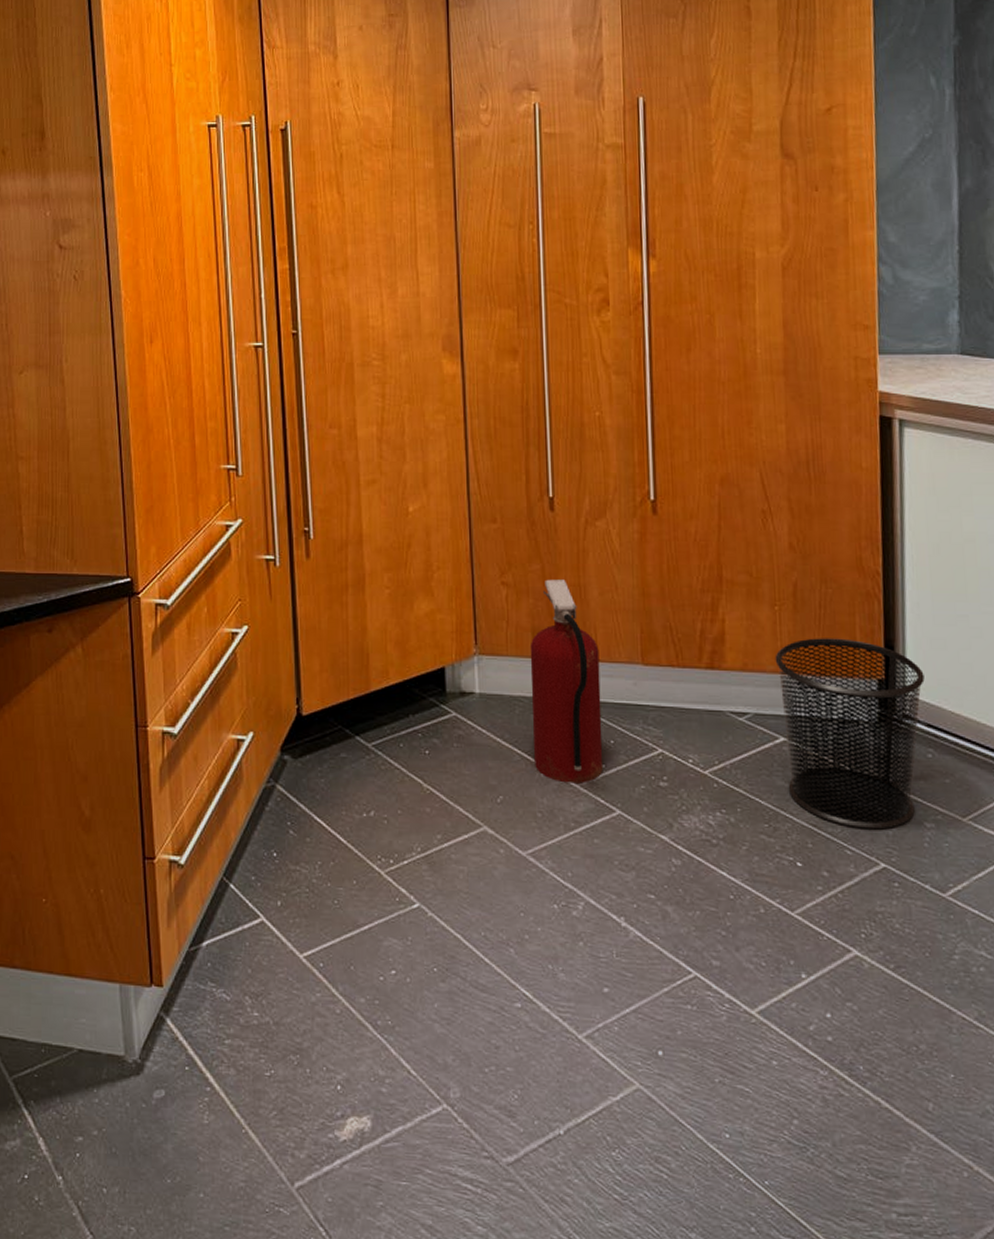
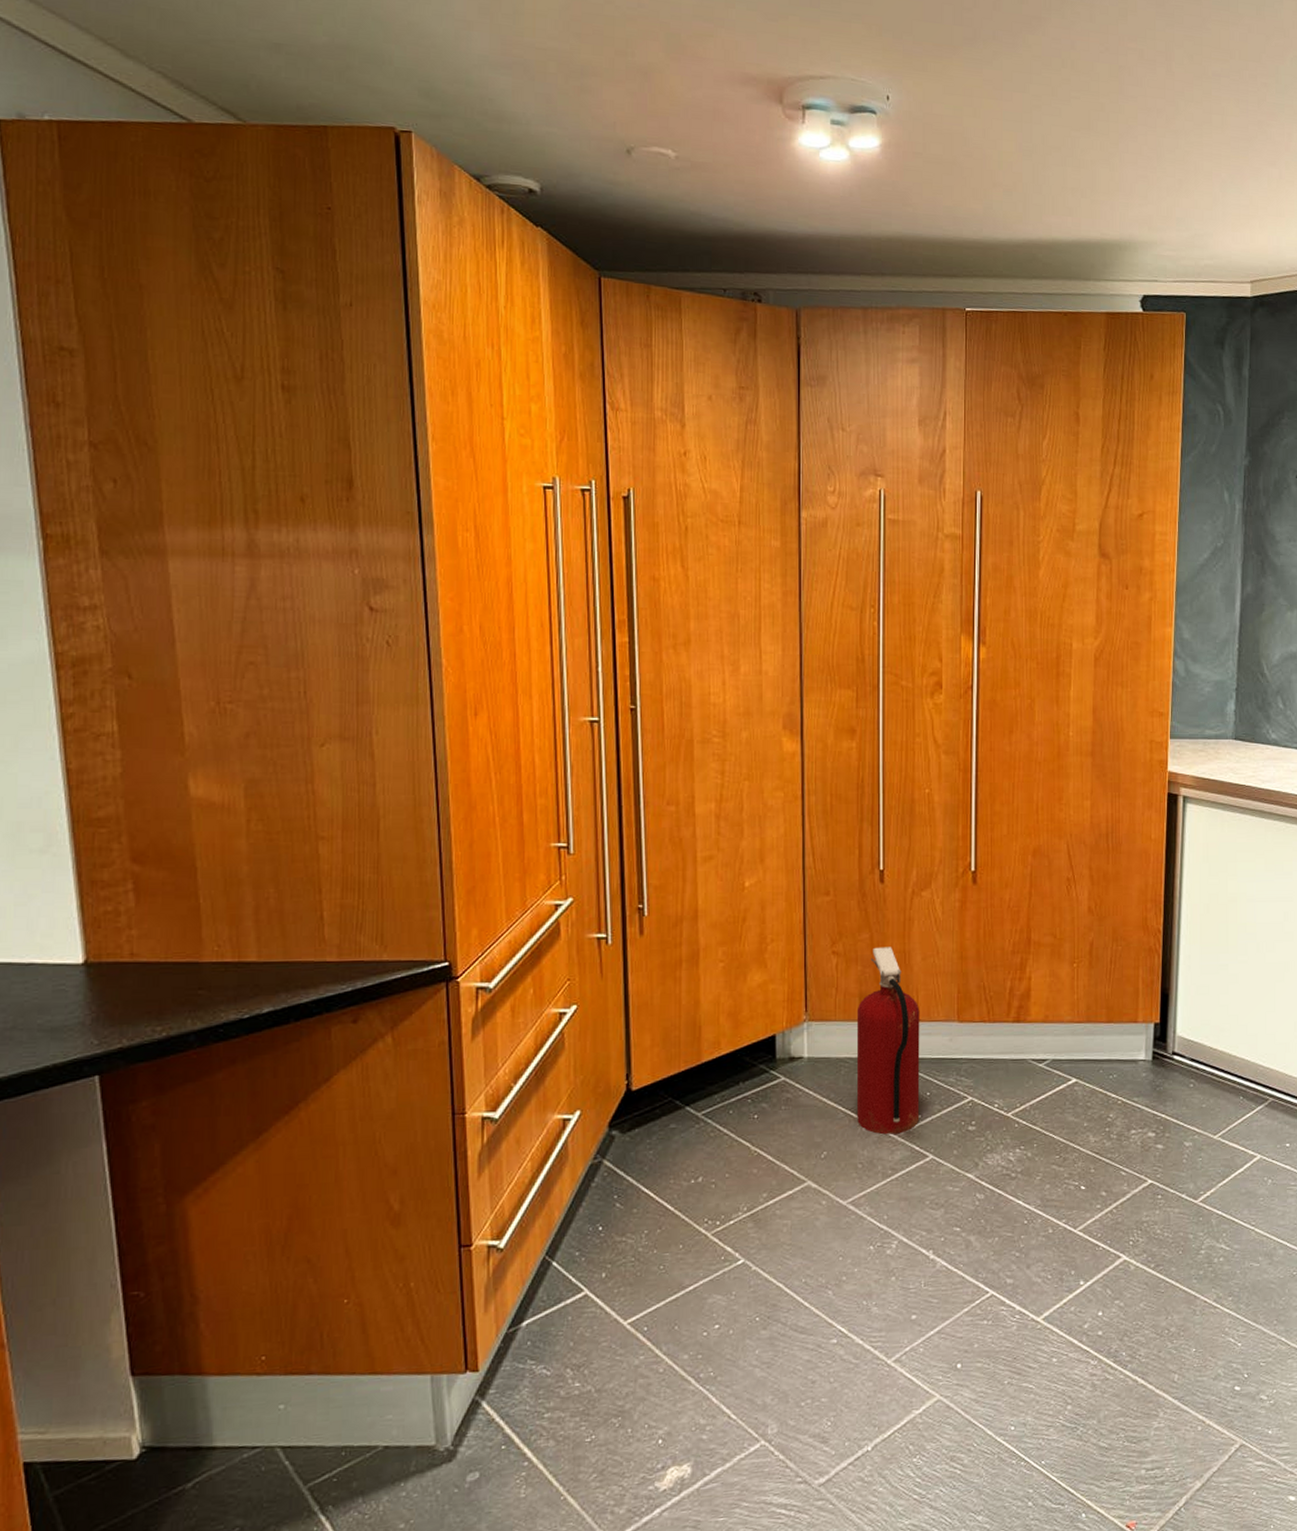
waste bin: present [775,638,925,830] -> none [1071,989,1191,1153]

